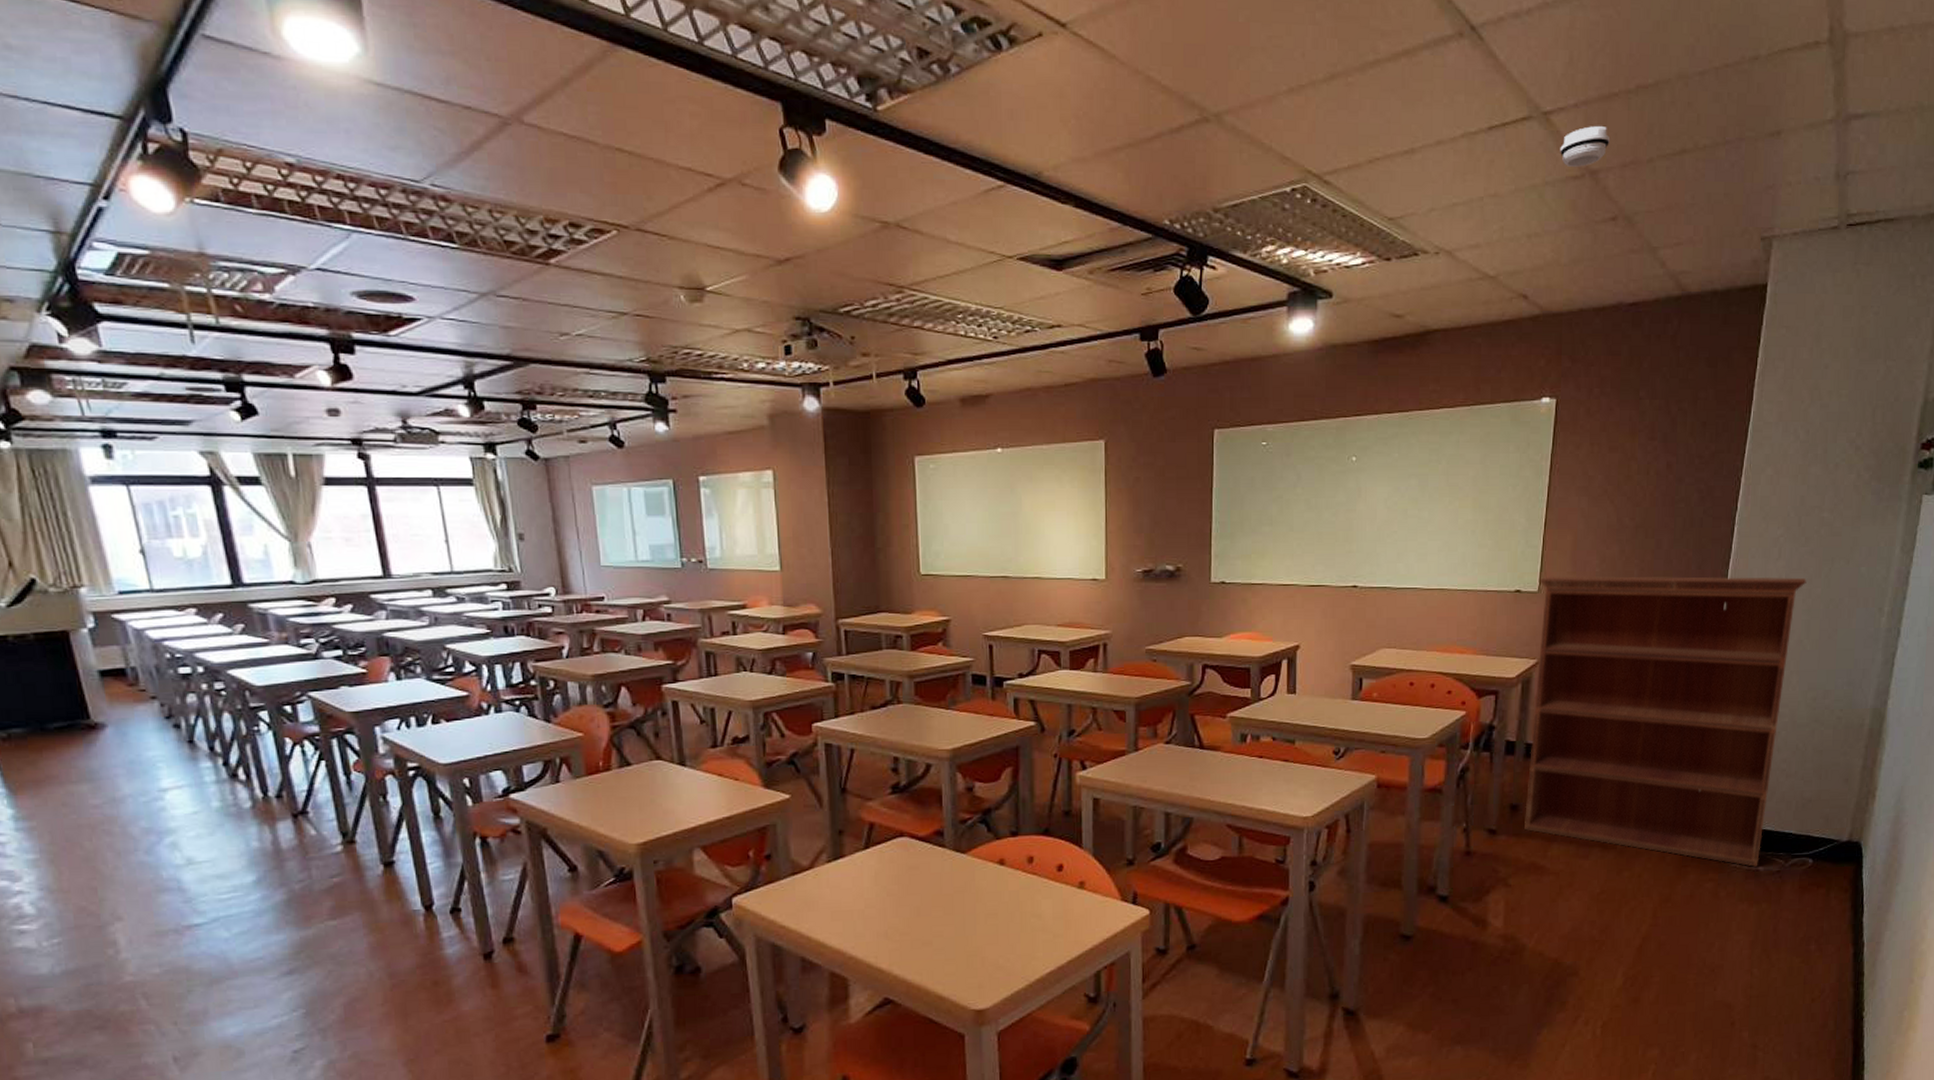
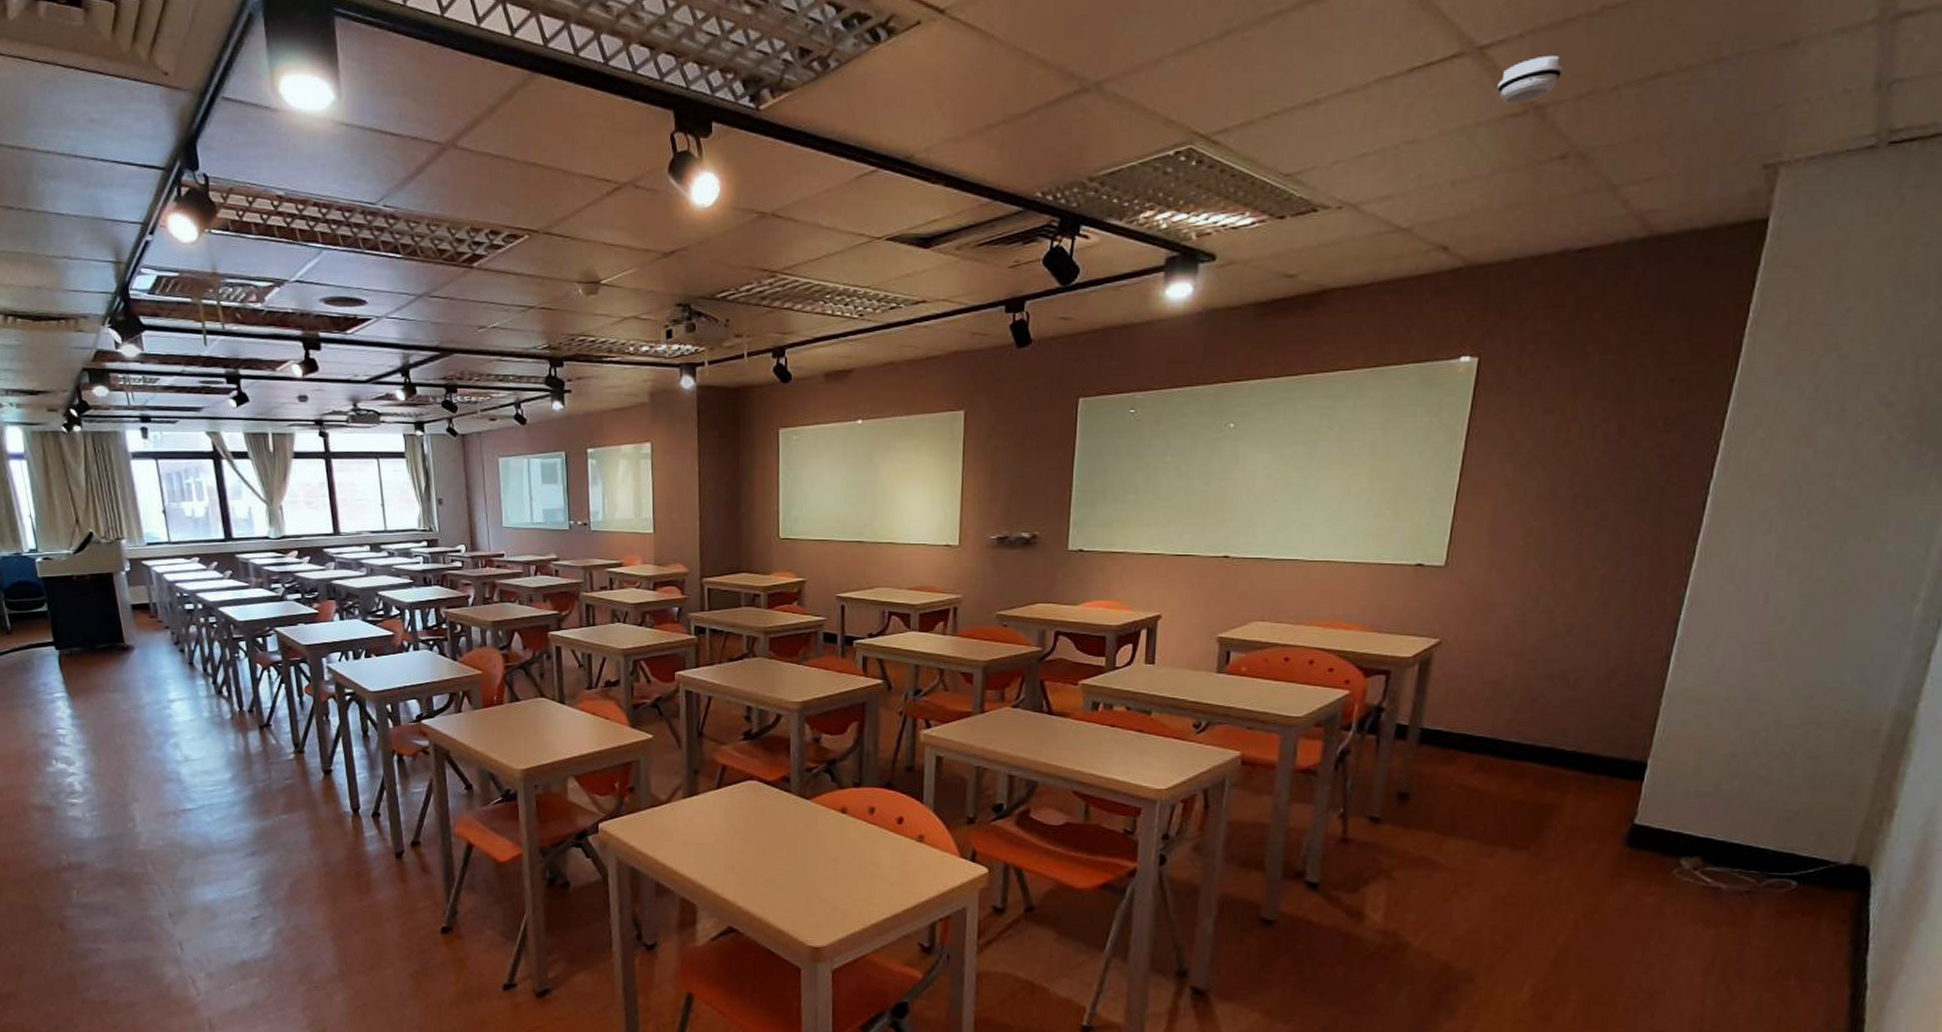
bookcase: present [1525,575,1807,867] -> none [1415,549,1807,884]

